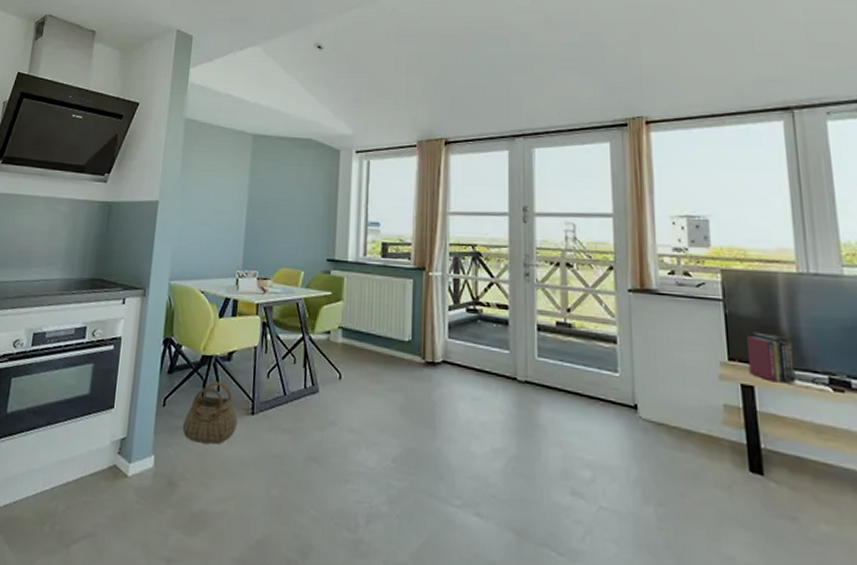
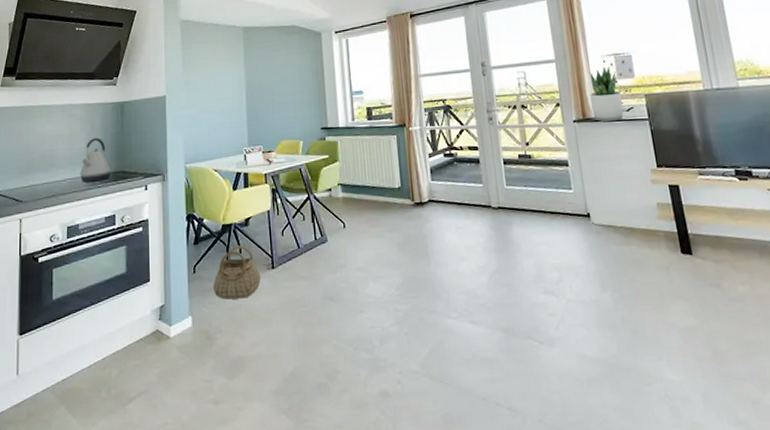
kettle: none [54,238,89,287] -> present [79,138,111,182]
planter: none [652,229,692,298] -> present [589,66,624,122]
books: present [747,331,796,384] -> none [670,141,710,180]

